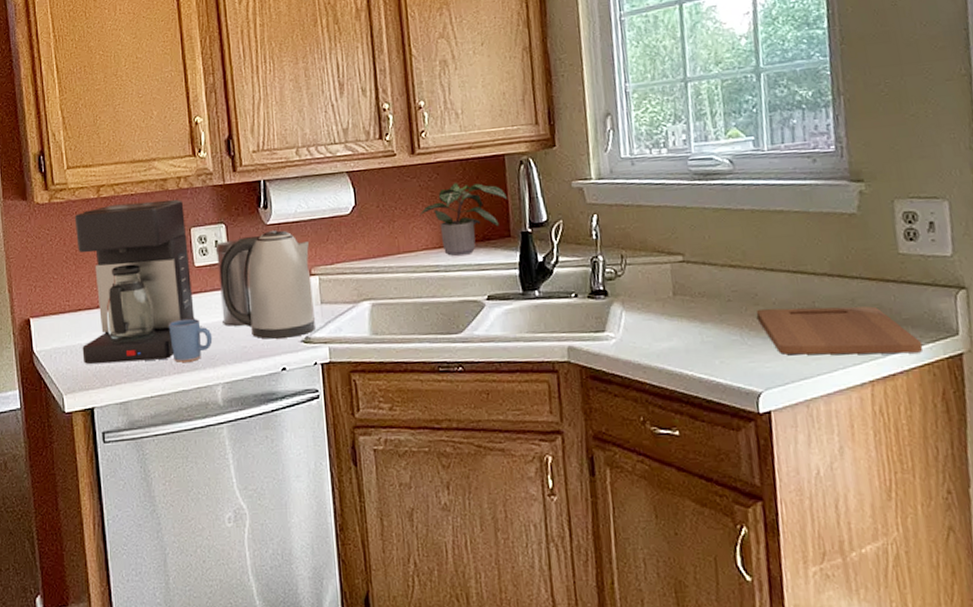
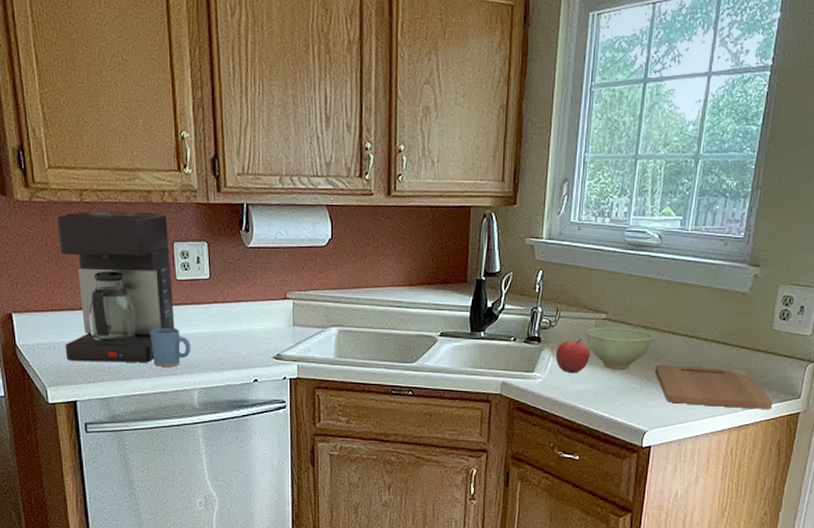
canister: present [215,240,249,326] -> none [197,258,229,338]
kettle: present [219,230,316,339] -> none [200,254,288,353]
potted plant: present [419,183,508,257] -> none [389,228,469,296]
fruit: none [628,288,672,330] -> present [555,339,591,374]
bowl: none [660,269,749,320] -> present [585,326,655,370]

